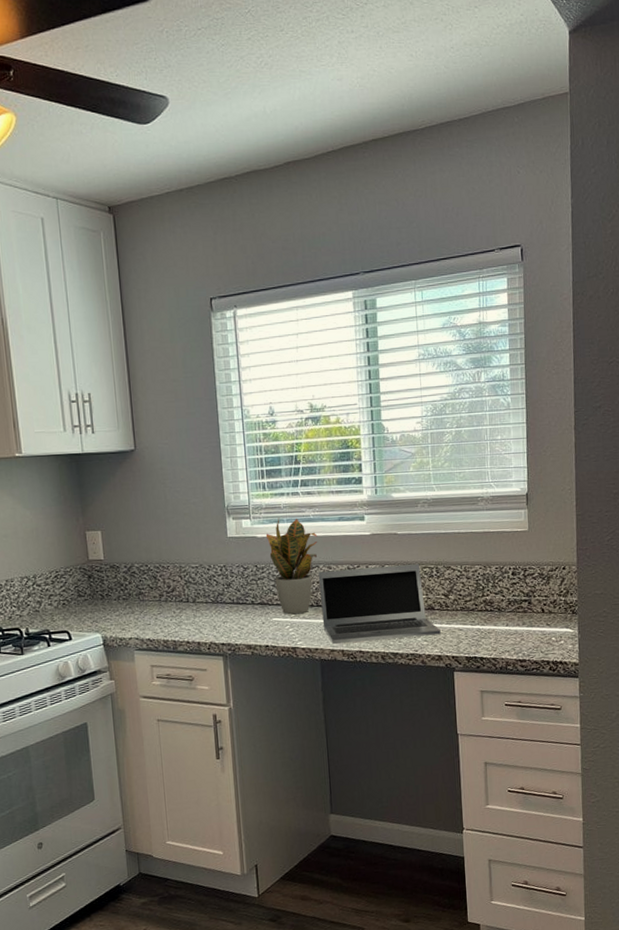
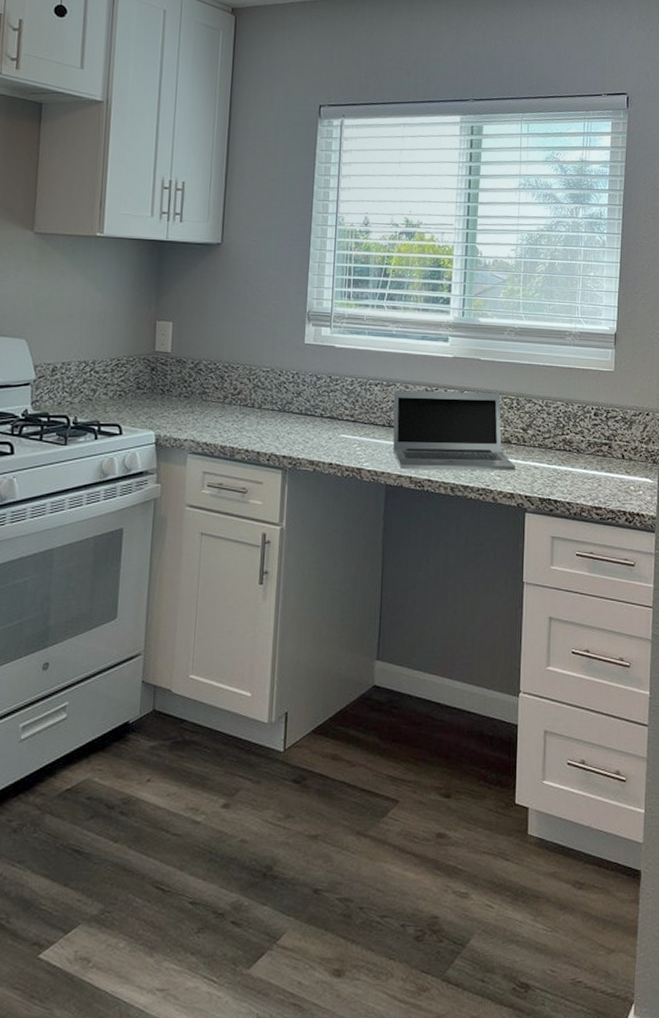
potted plant: present [265,517,318,615] -> none [344,329,398,433]

